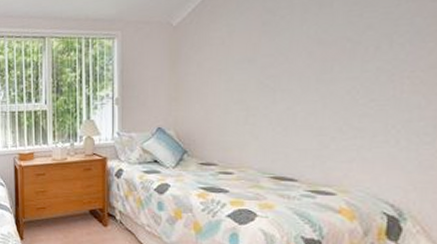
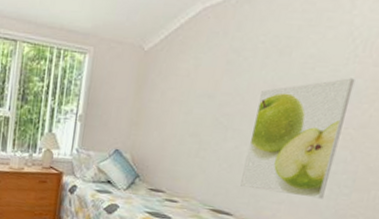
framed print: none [301,18,412,152] -> present [240,78,355,199]

